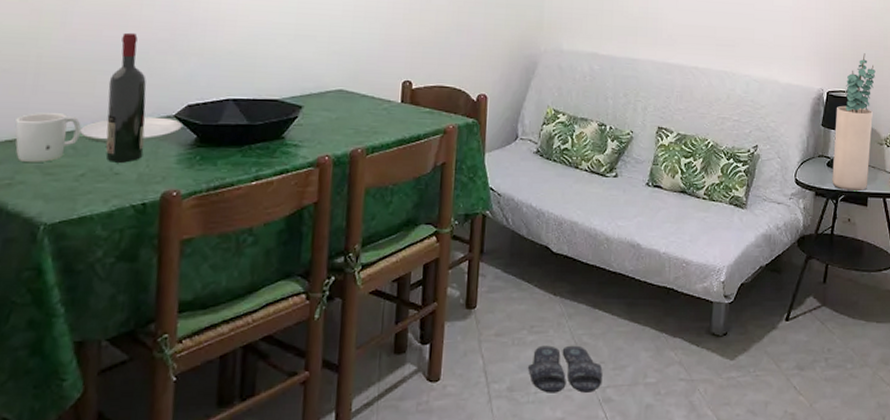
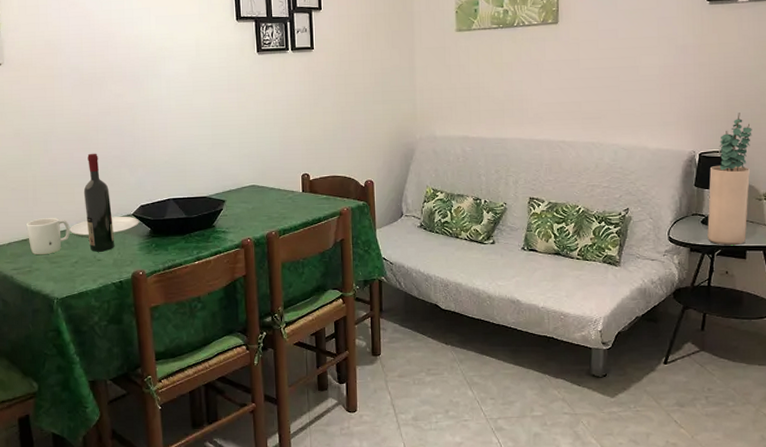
slippers: present [527,345,603,393] -> none [428,385,494,423]

